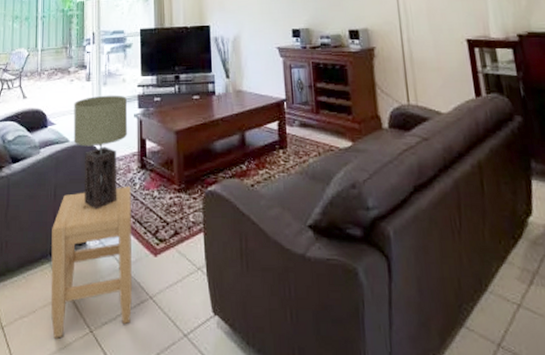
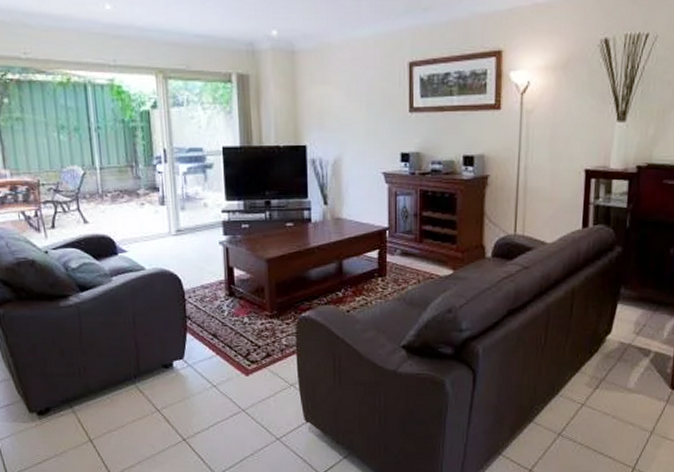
stool: present [51,187,132,339] -> none [134,314,224,447]
table lamp: present [73,95,128,210] -> none [147,220,213,336]

